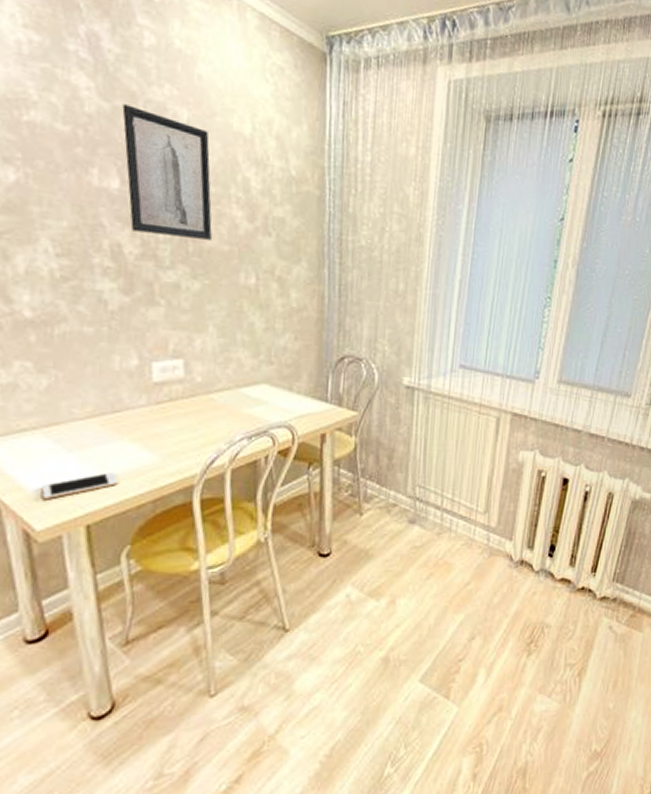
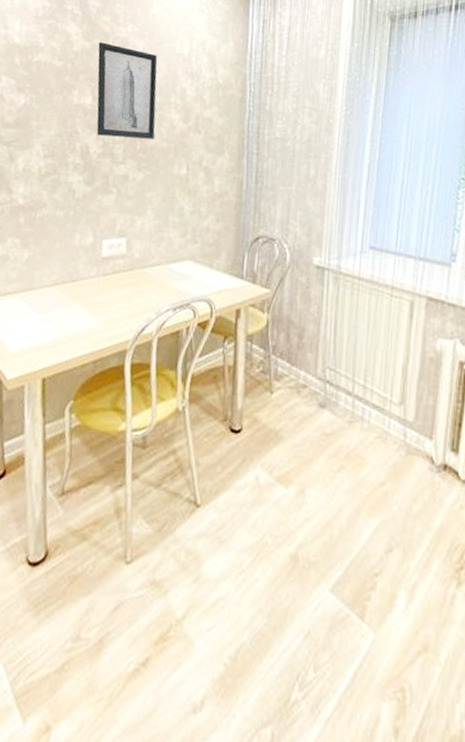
cell phone: present [41,471,119,500] -> none [14,332,70,354]

